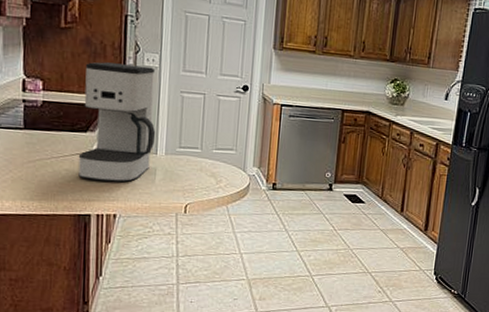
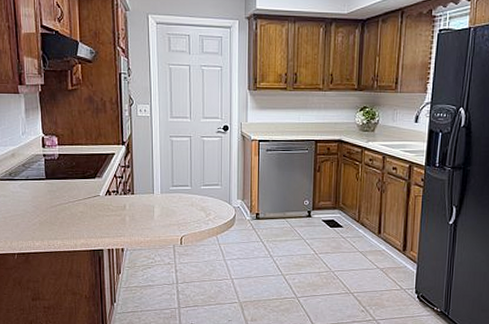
coffee maker: present [78,62,156,183] -> none [90,116,152,220]

